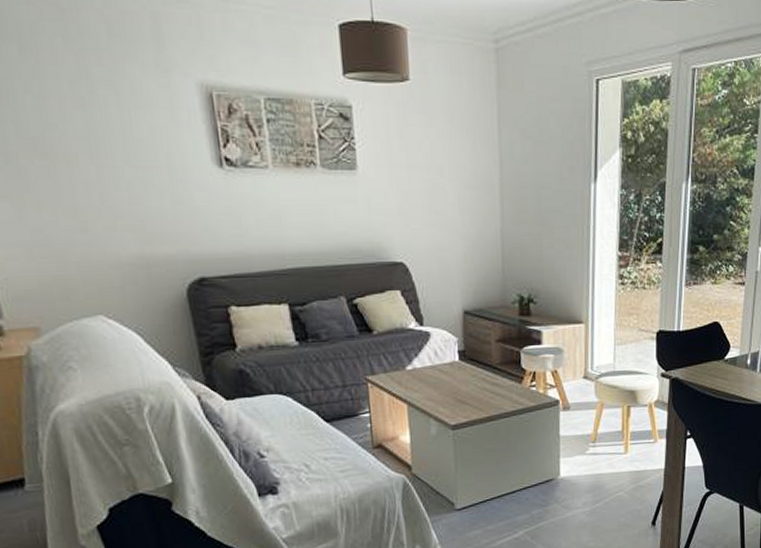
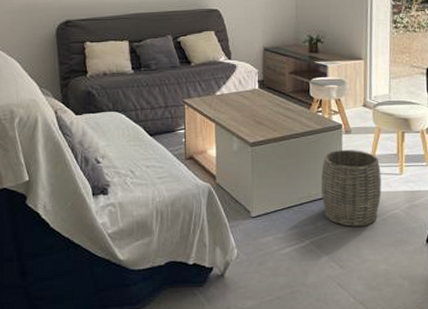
woven basket: none [535,428,604,514] -> present [320,149,382,227]

